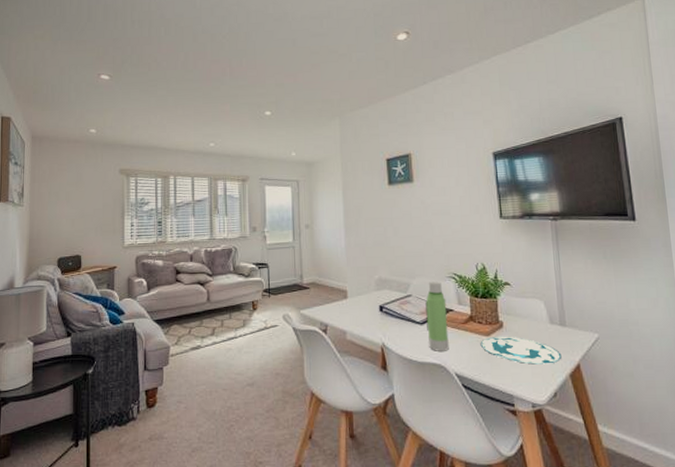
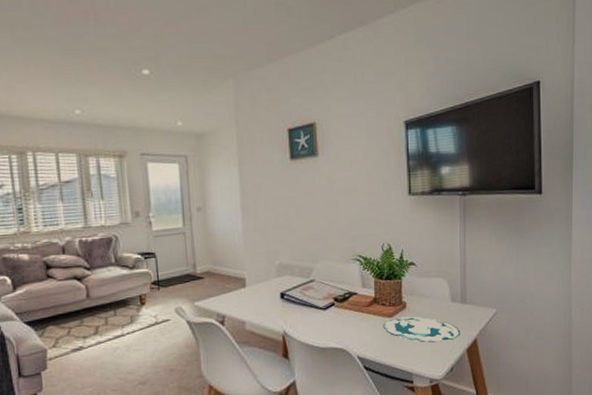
water bottle: present [425,281,449,351] -> none [329,264,352,336]

